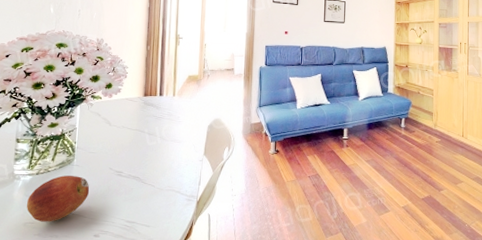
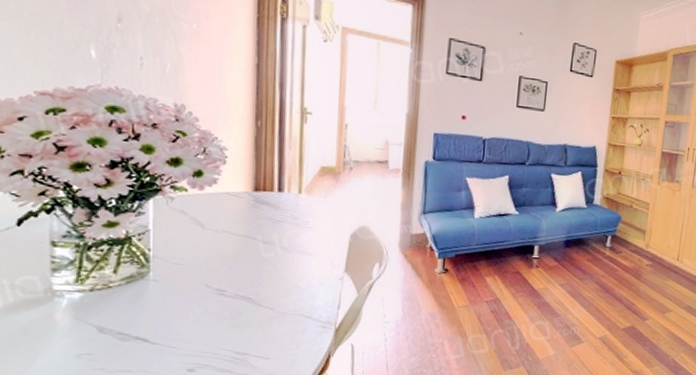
fruit: present [27,175,90,222] -> none [79,293,177,353]

